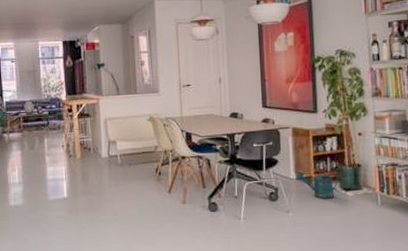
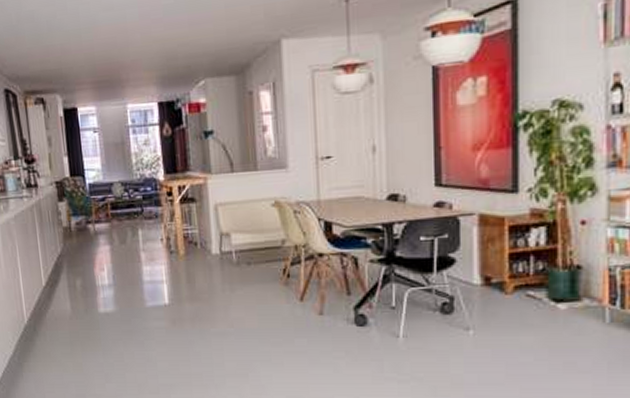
watering can: present [296,171,338,199] -> none [482,274,545,313]

